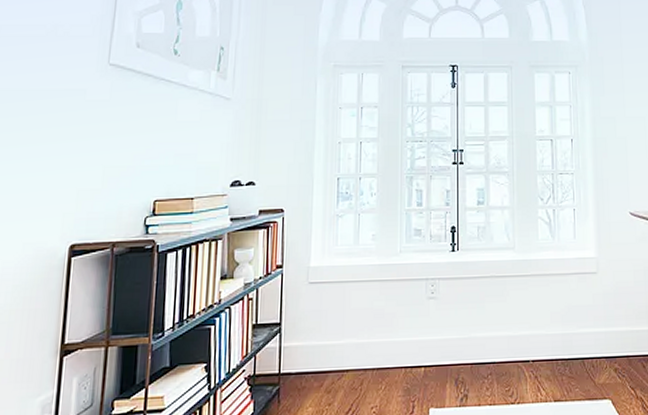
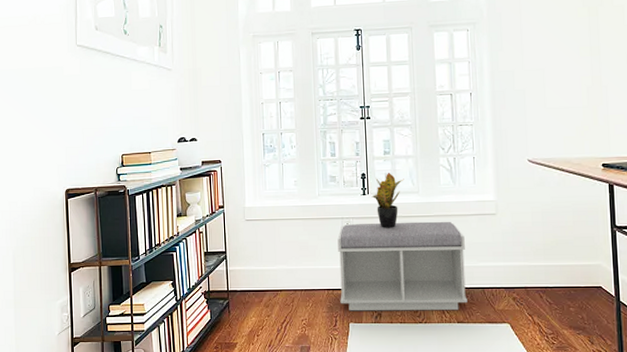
bench: none [419,281,566,394] -> present [337,221,468,311]
potted plant: none [461,225,499,291] -> present [371,172,404,228]

